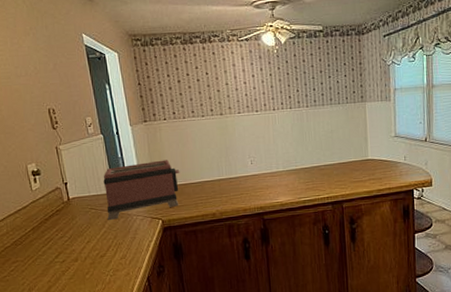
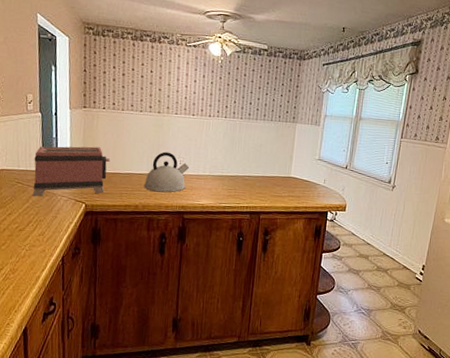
kettle: none [217,153,262,197] -> present [143,151,190,193]

